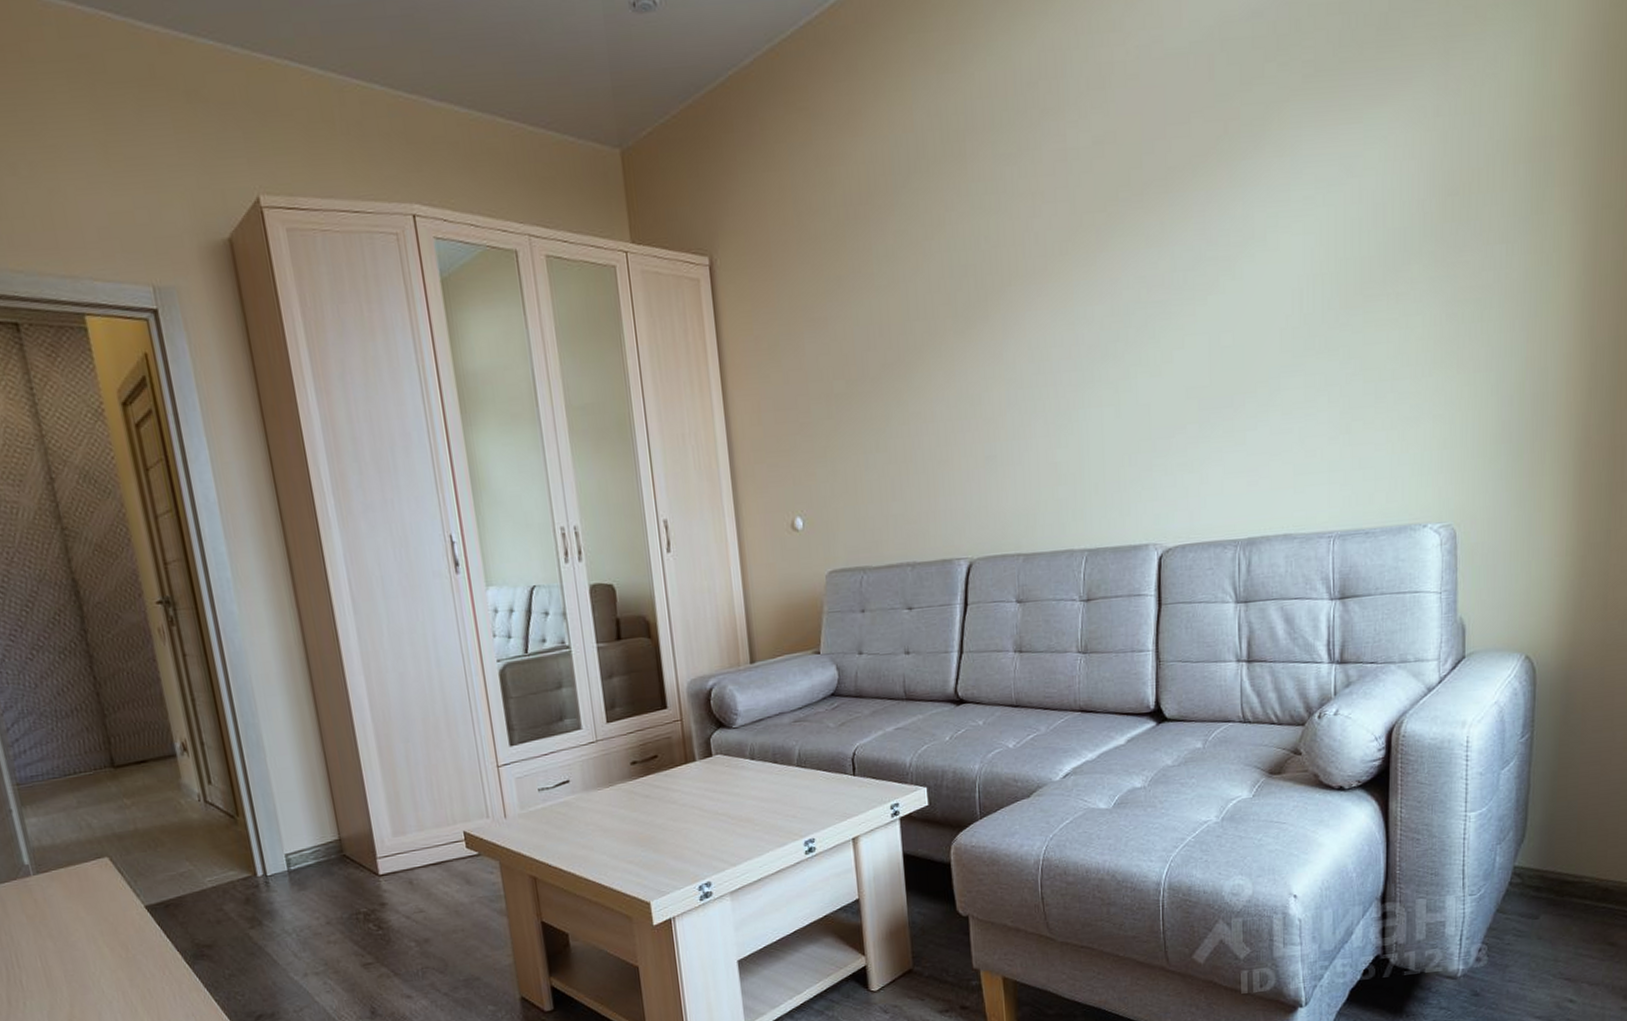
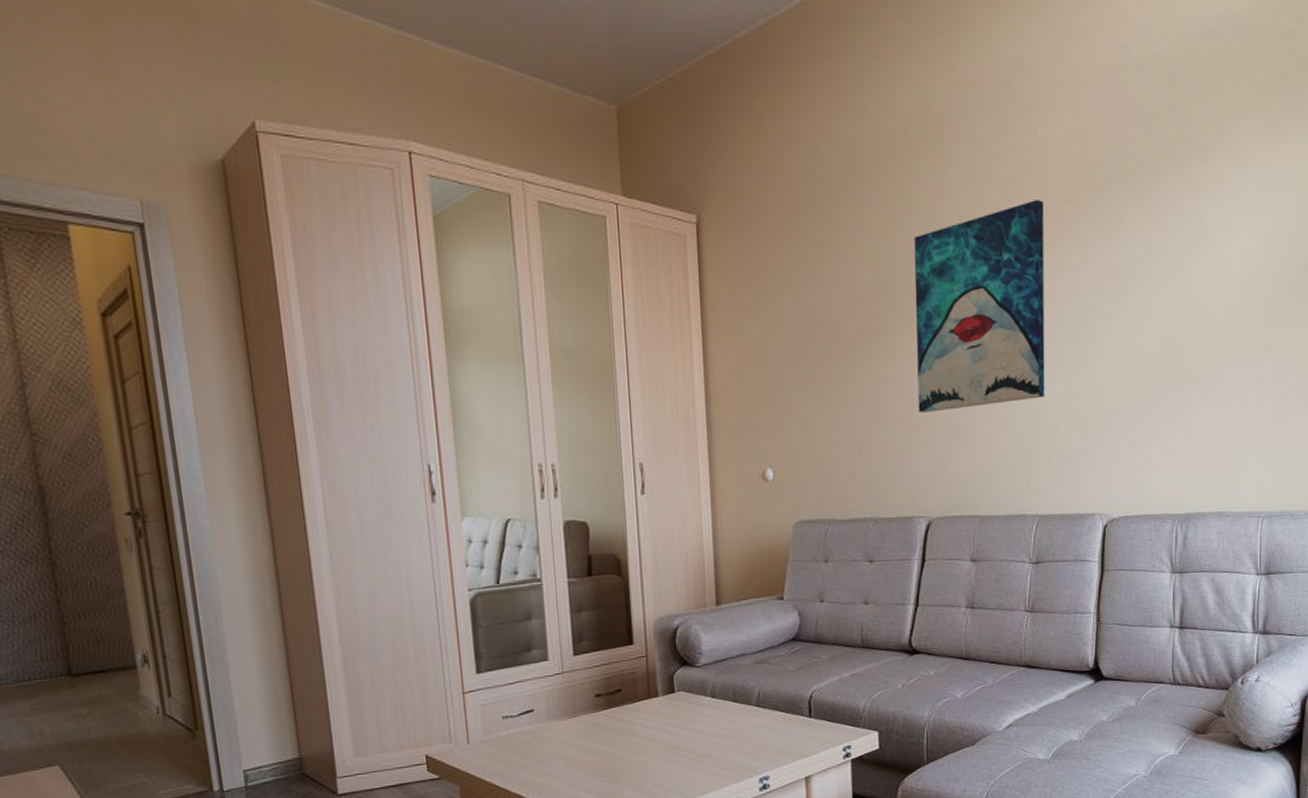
wall art: none [939,212,1088,449] -> present [914,200,1045,414]

